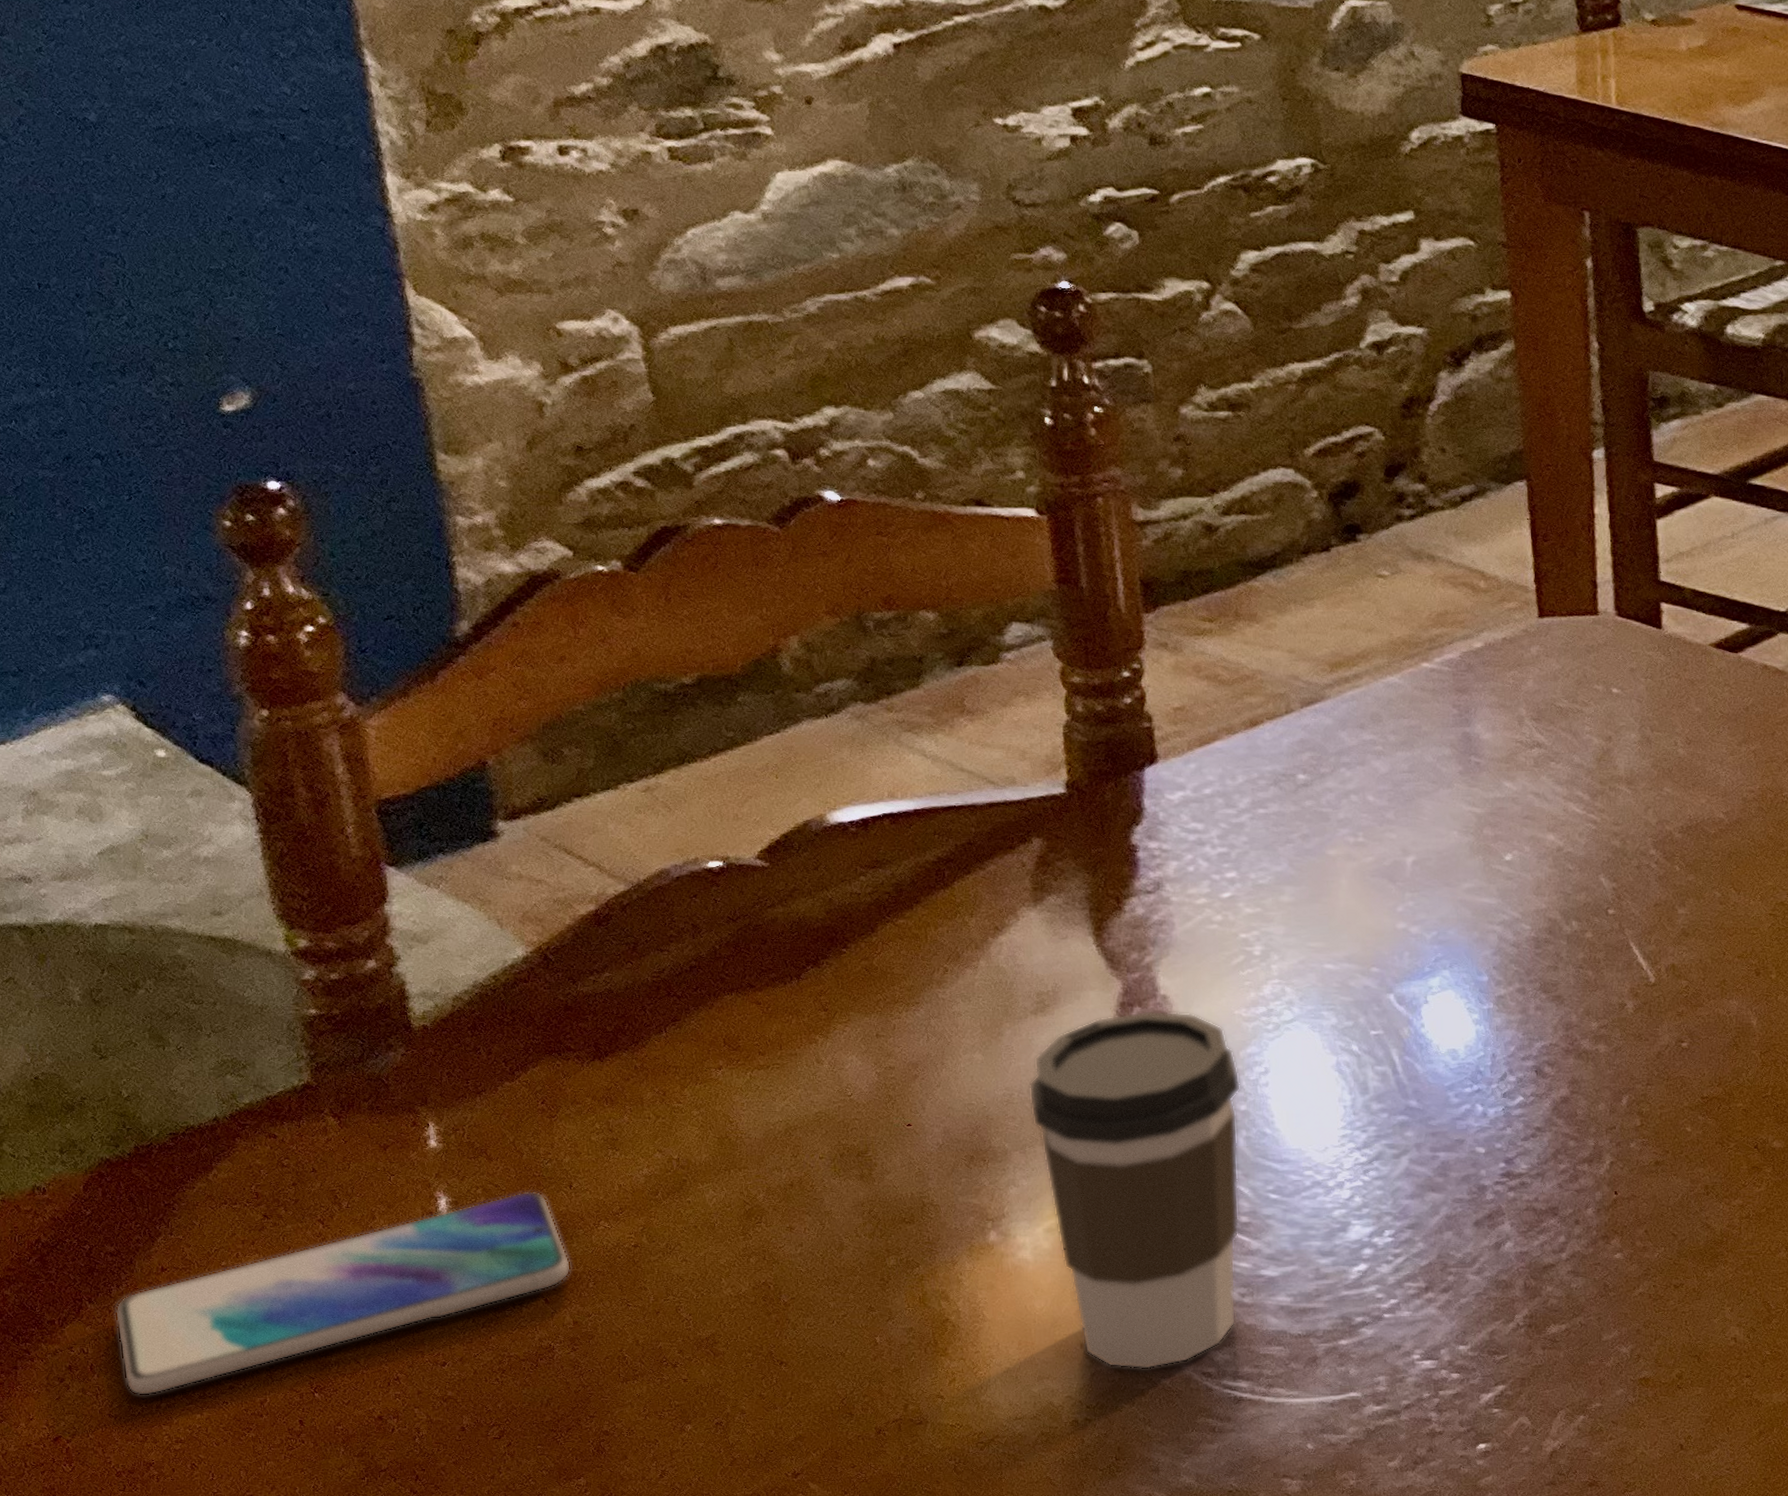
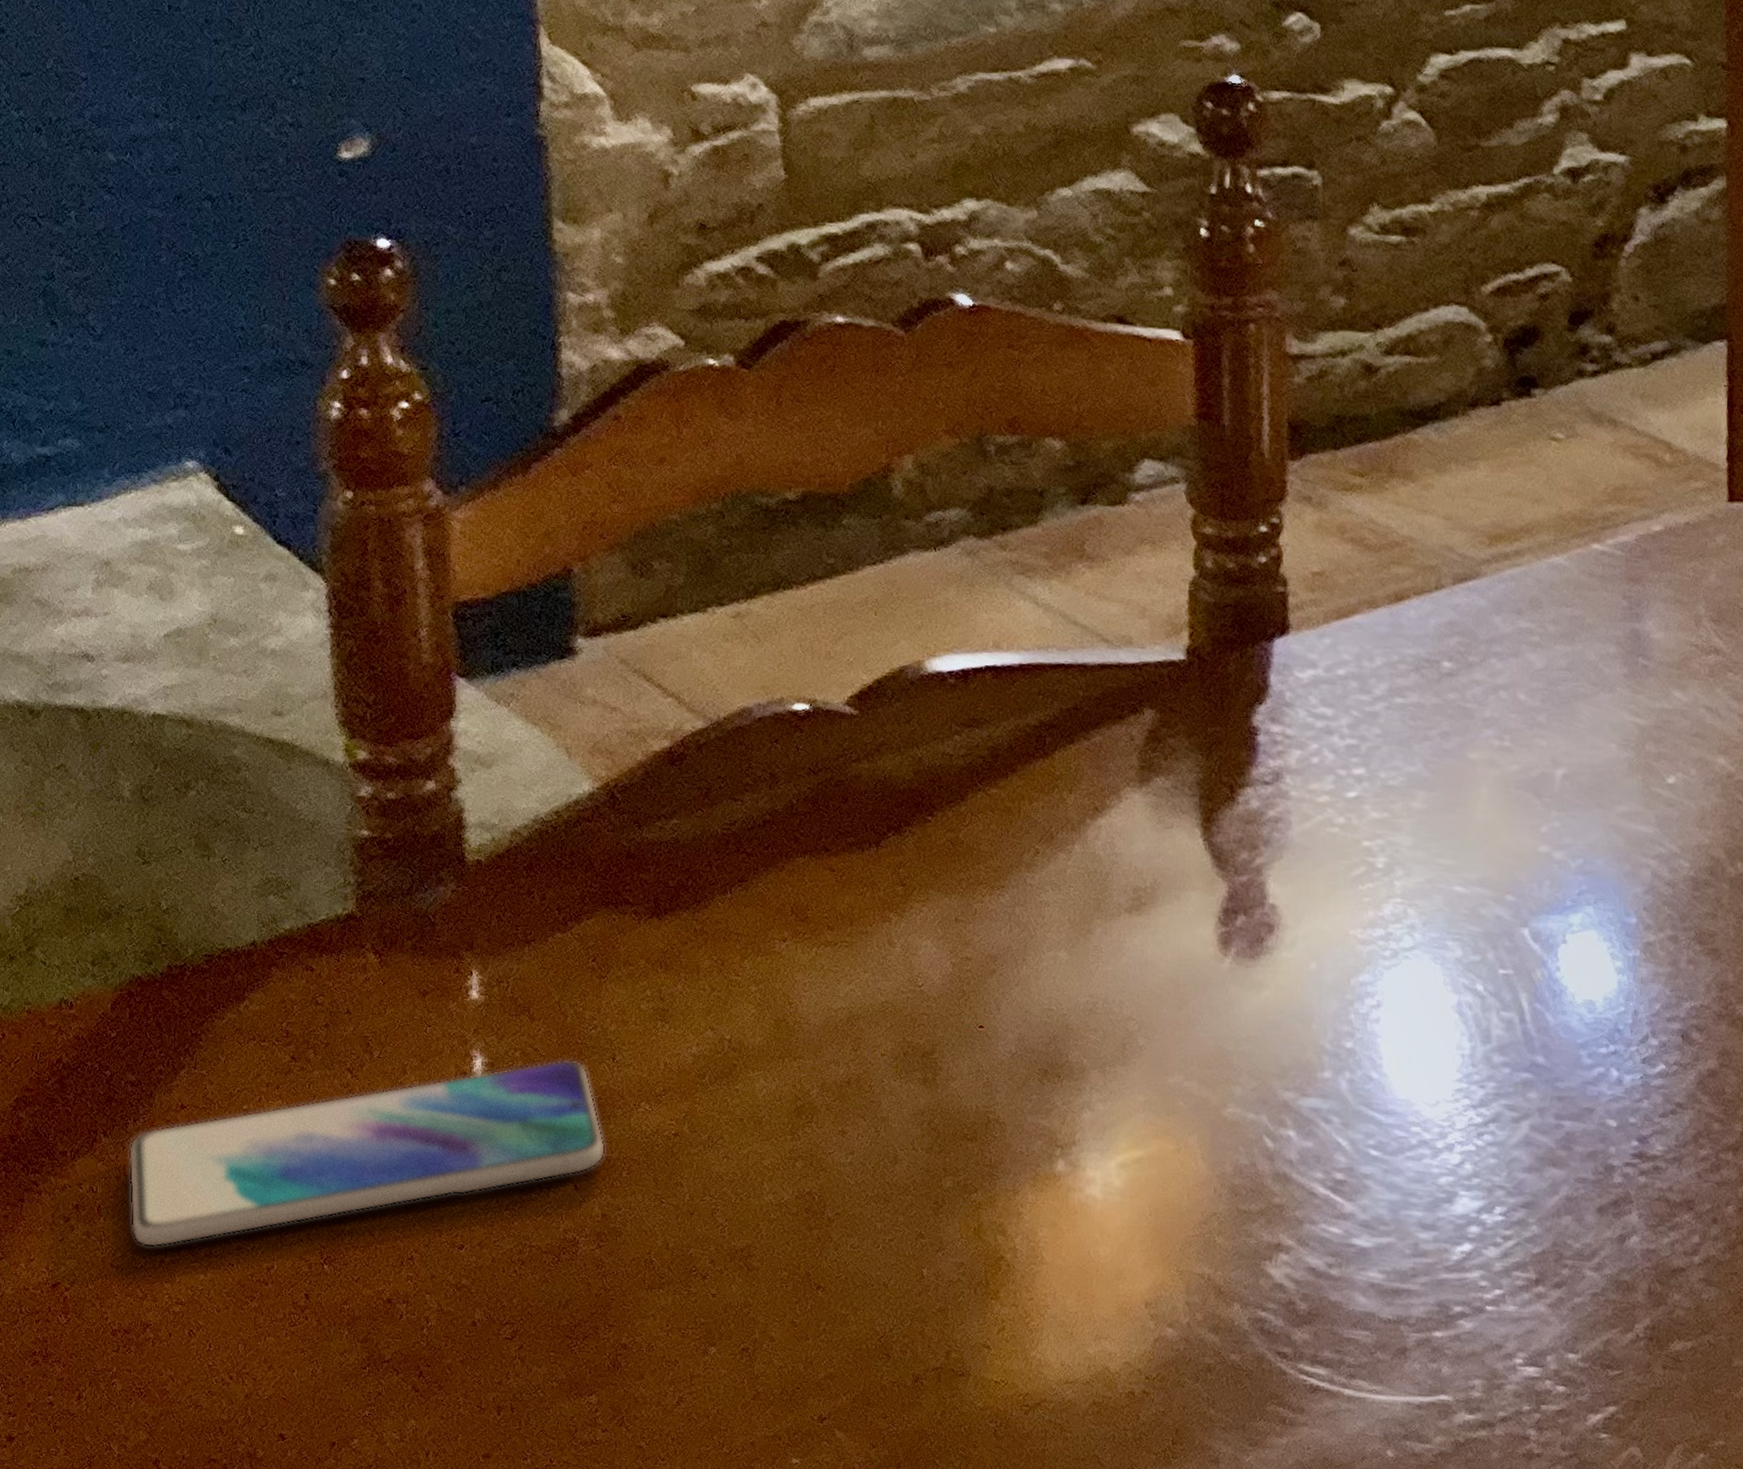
coffee cup: present [1028,1010,1241,1370] -> none [1114,919,1349,1342]

